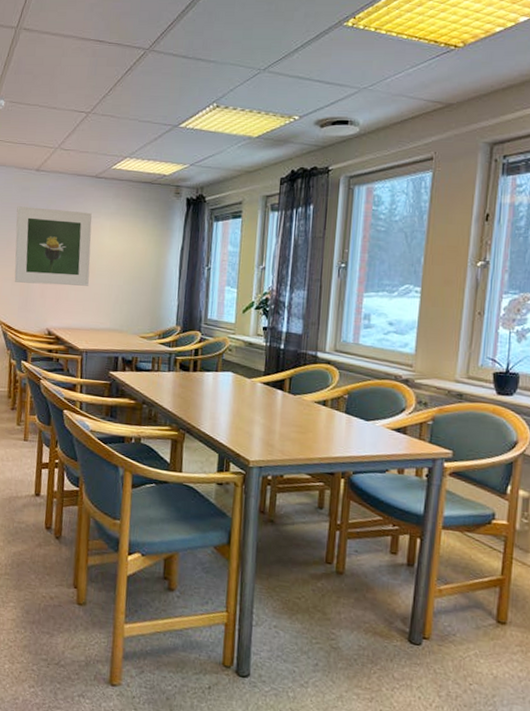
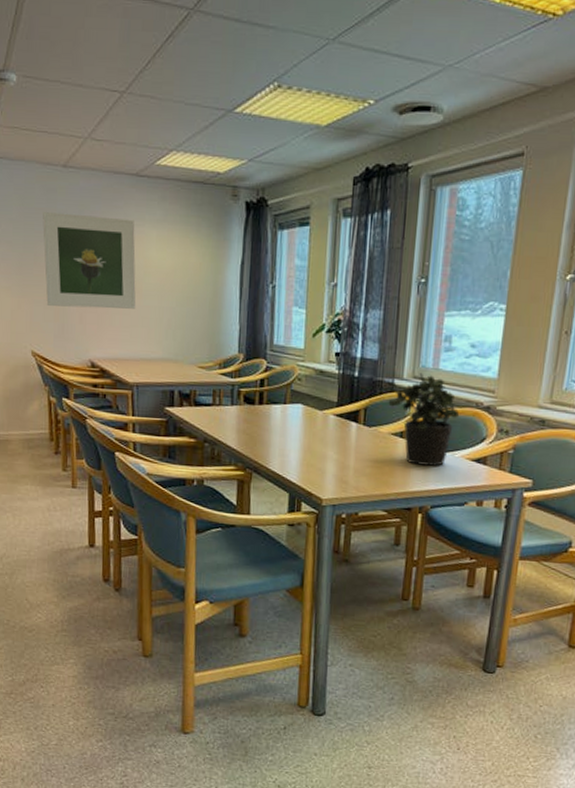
potted plant: none [311,346,380,434] -> present [388,372,460,466]

